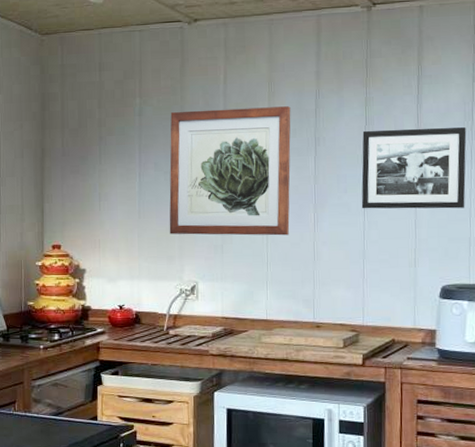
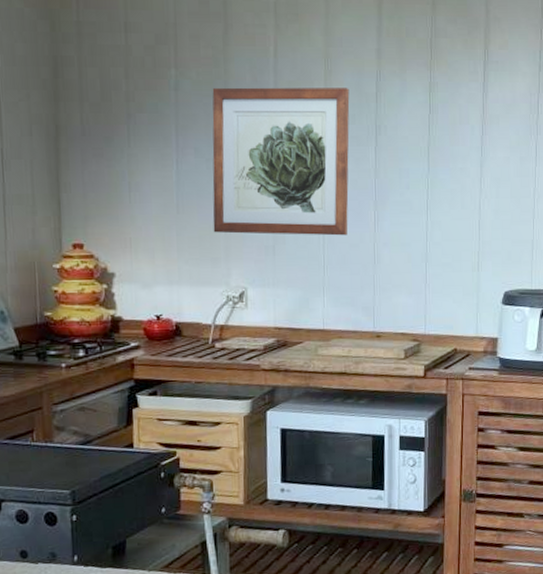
picture frame: present [361,127,467,209] -> none [424,119,532,209]

